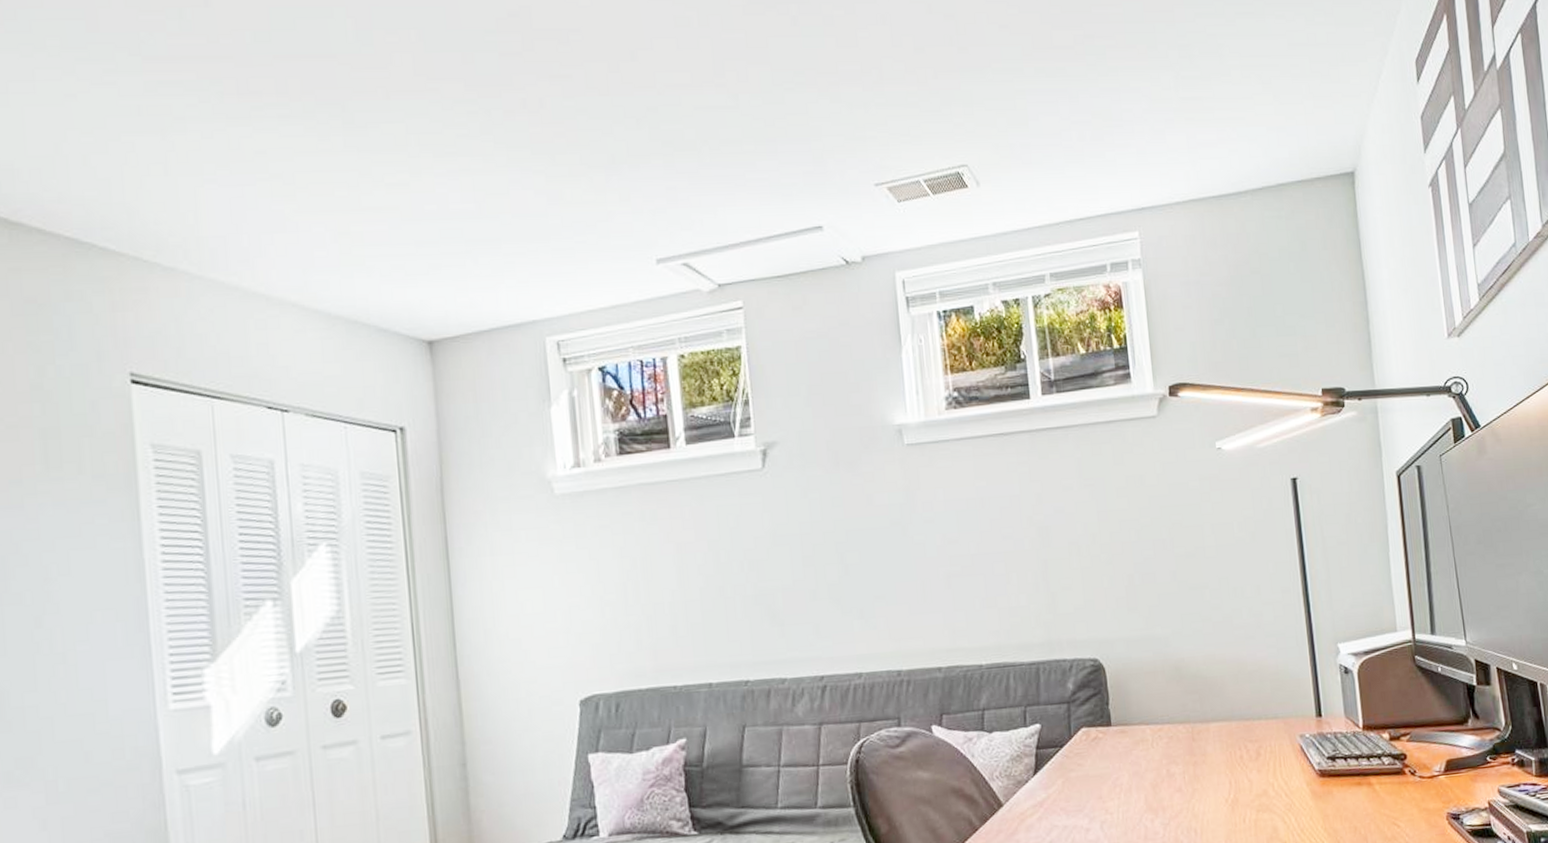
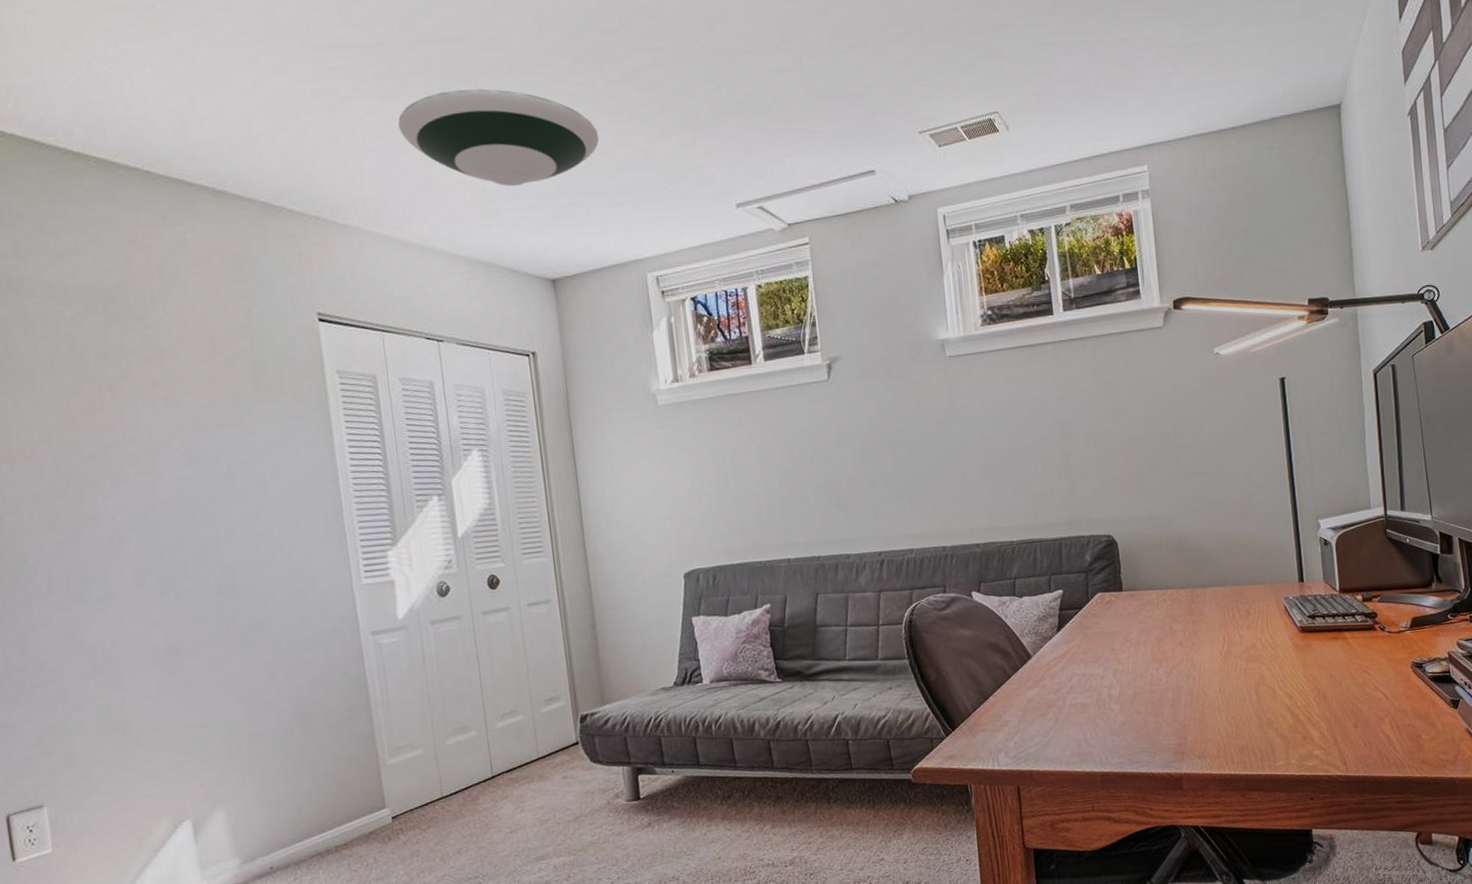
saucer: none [245,113,493,230] -> present [398,88,600,187]

